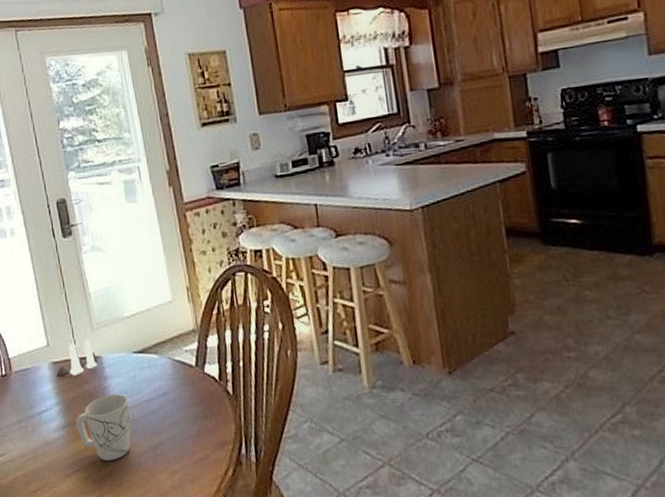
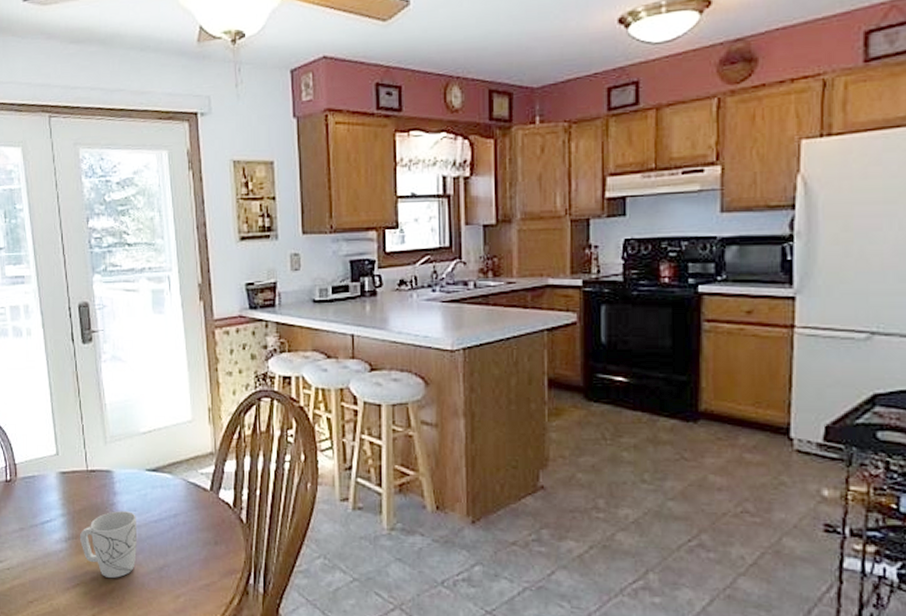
salt and pepper shaker set: present [56,339,98,376] -> none [64,451,108,488]

